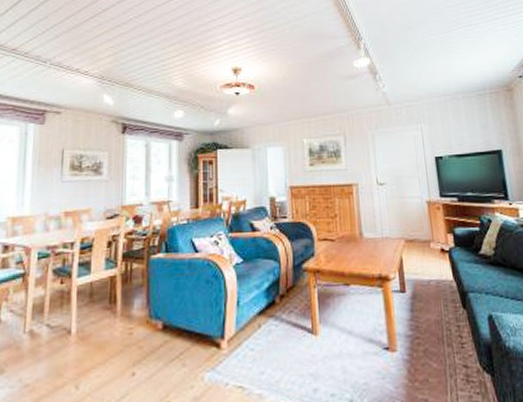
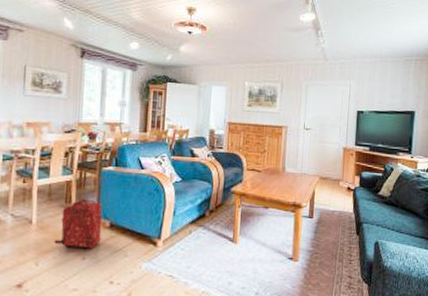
backpack: none [97,296,153,361] -> present [54,199,102,249]

